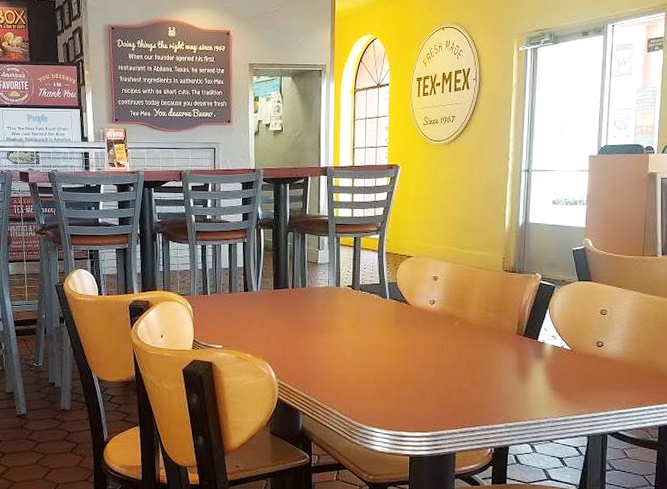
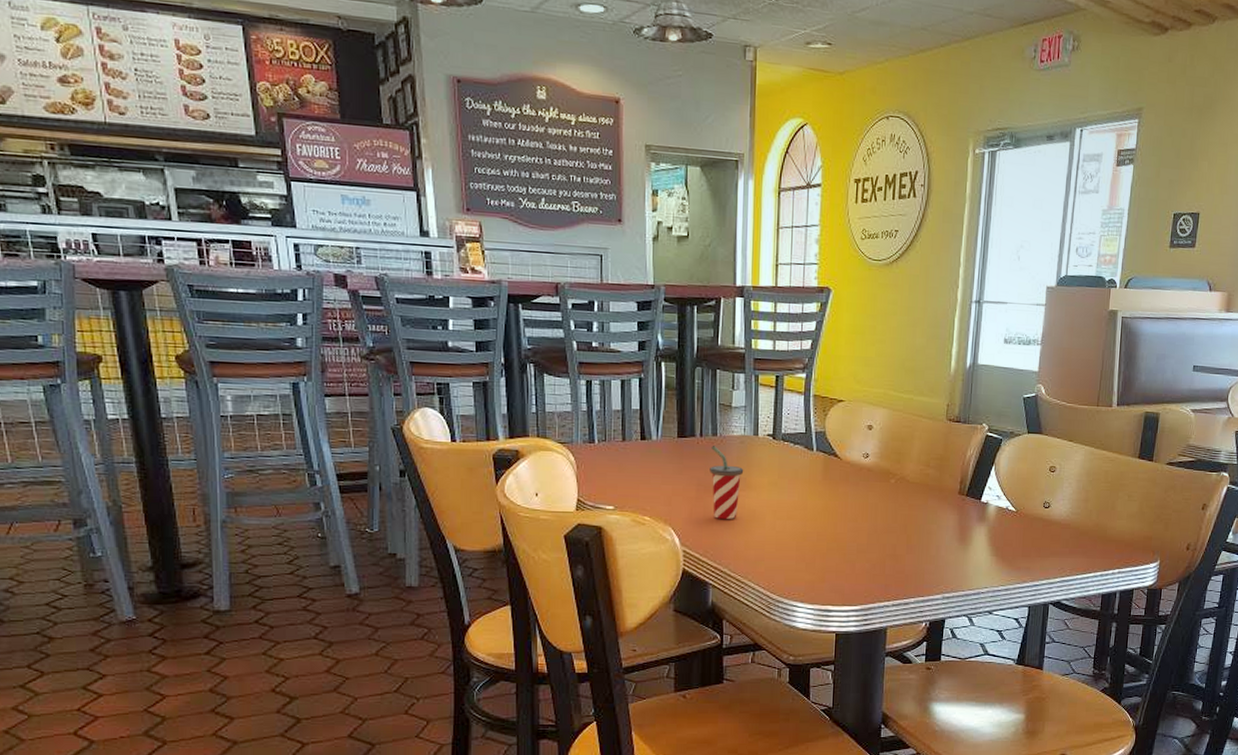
beverage cup: none [300,296,328,356] -> present [710,446,744,519]

